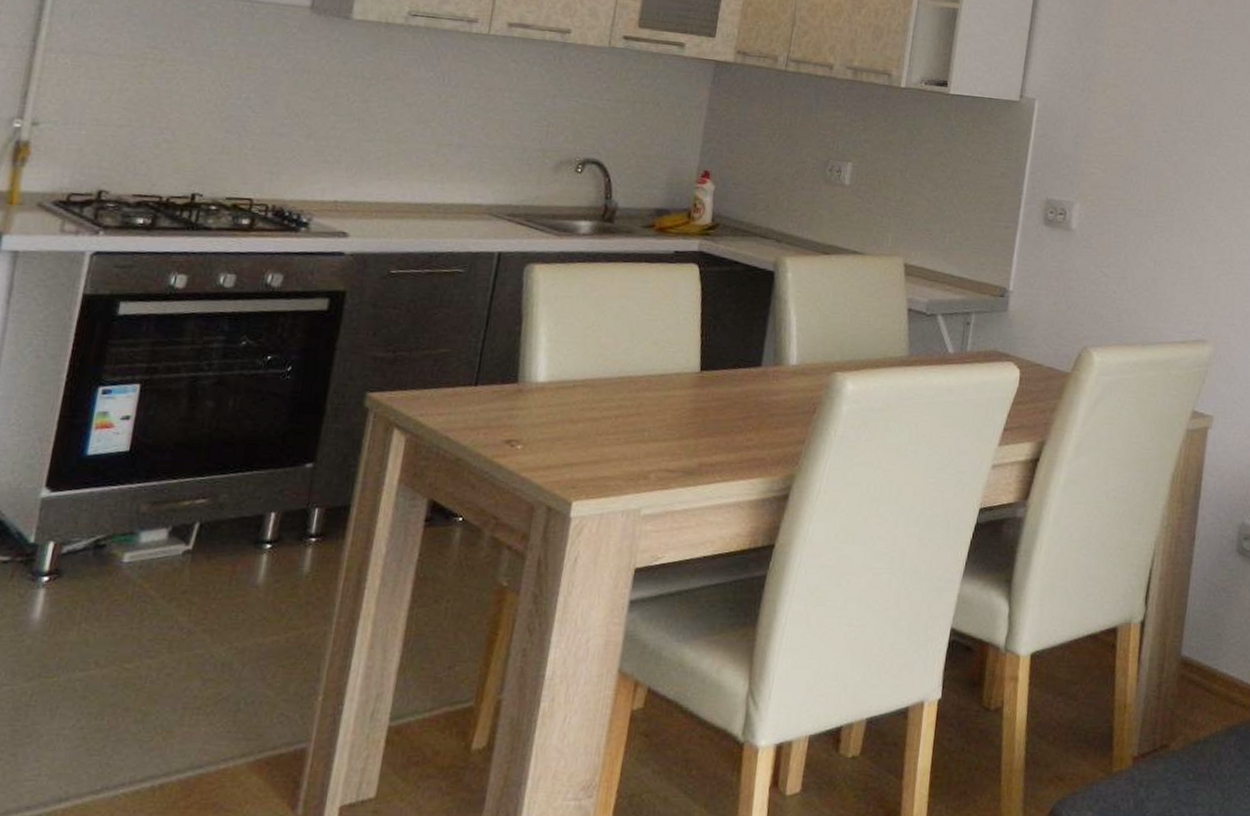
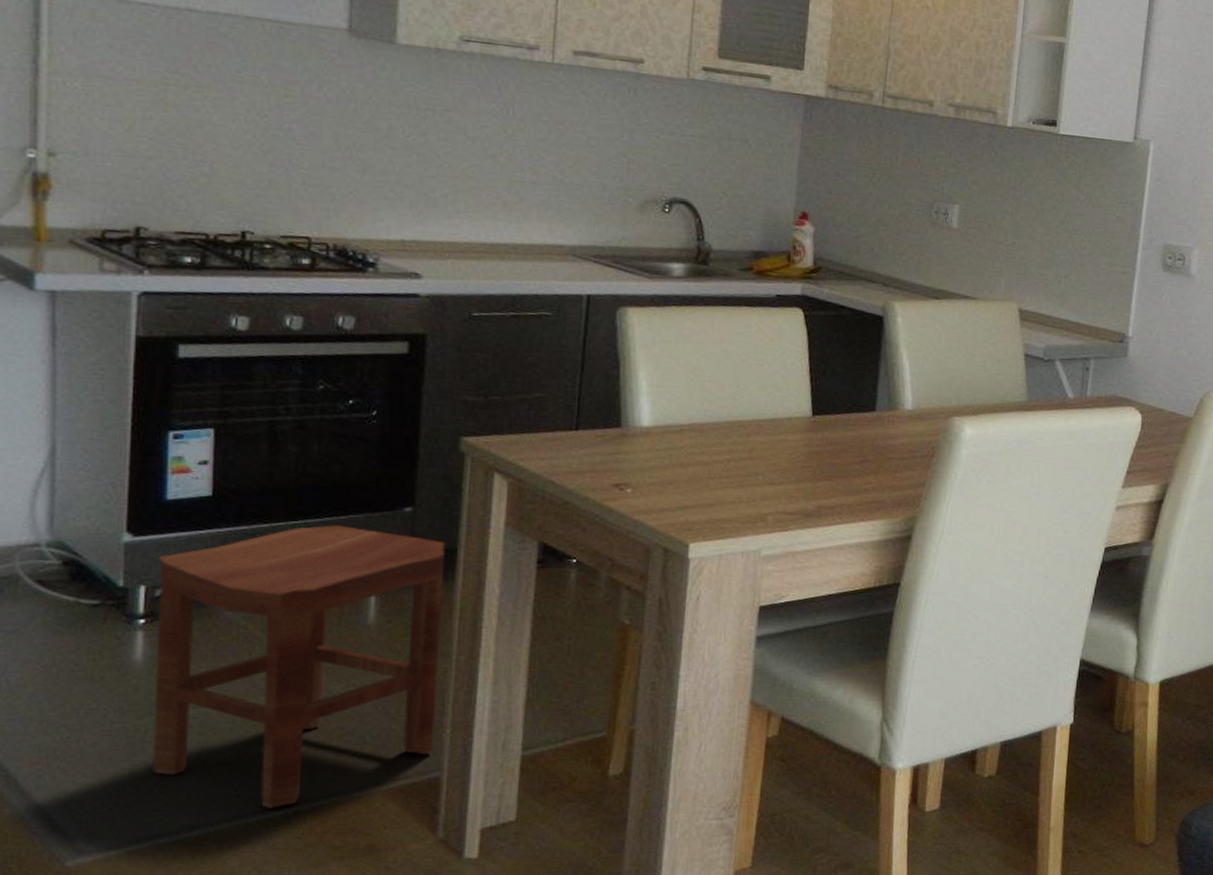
stool: none [32,480,340,780] -> present [152,524,446,808]

